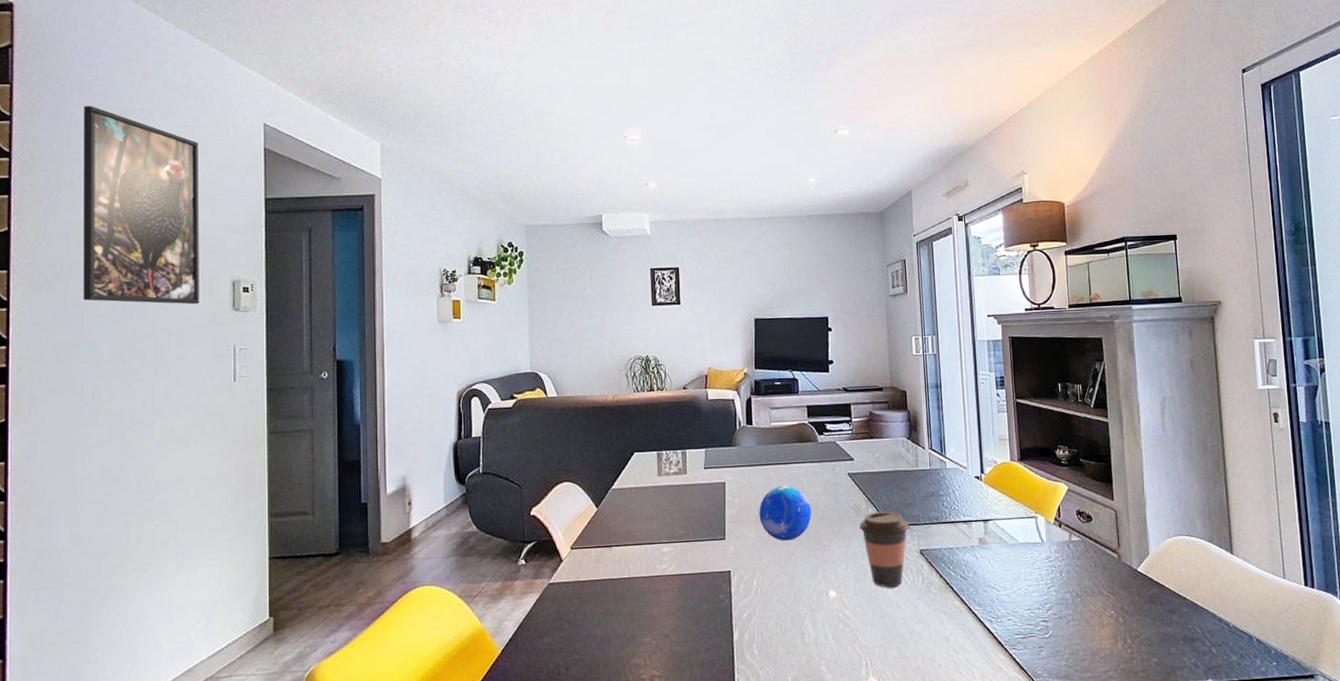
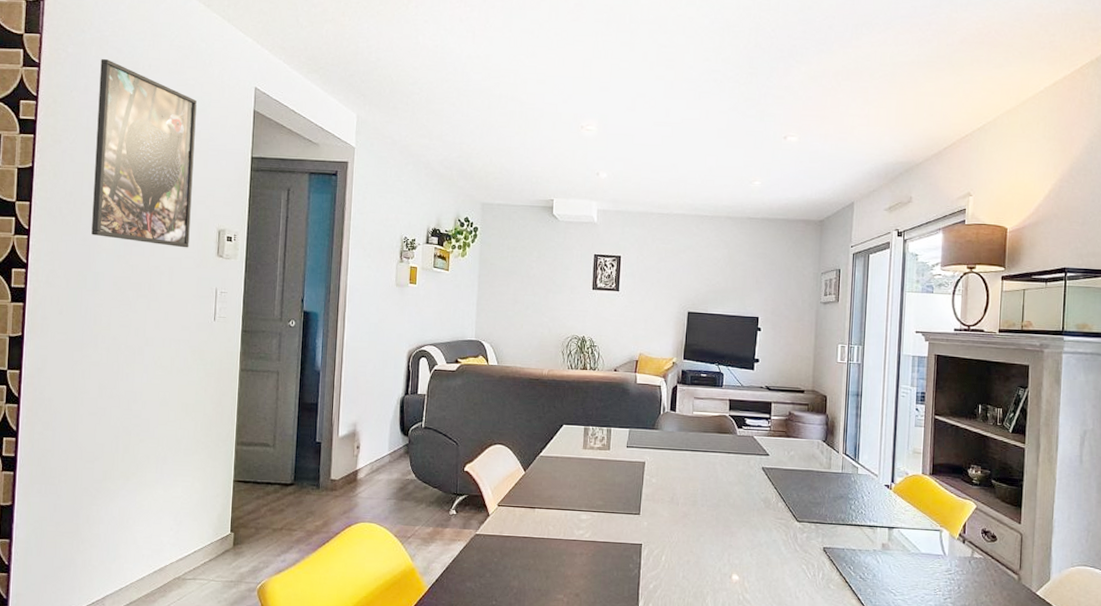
decorative orb: present [759,485,812,541] -> none [673,471,724,523]
coffee cup: present [858,511,910,588] -> none [766,506,817,579]

